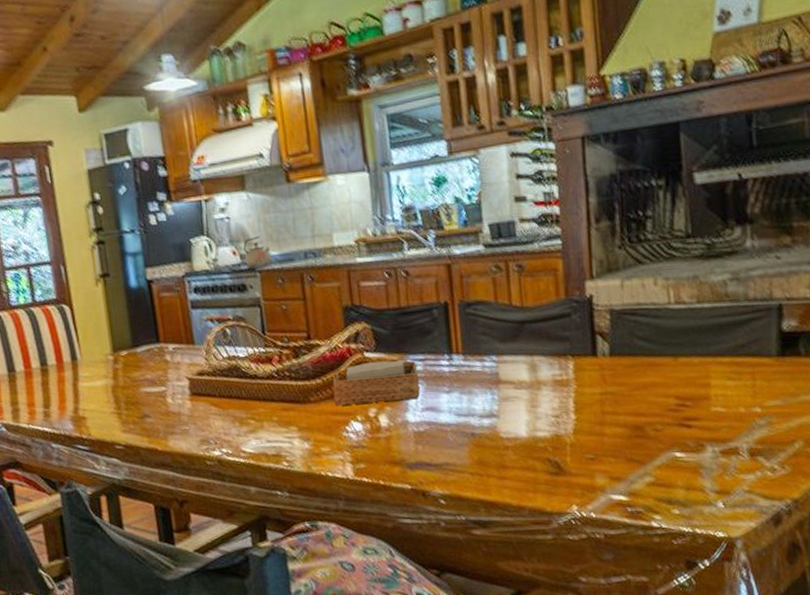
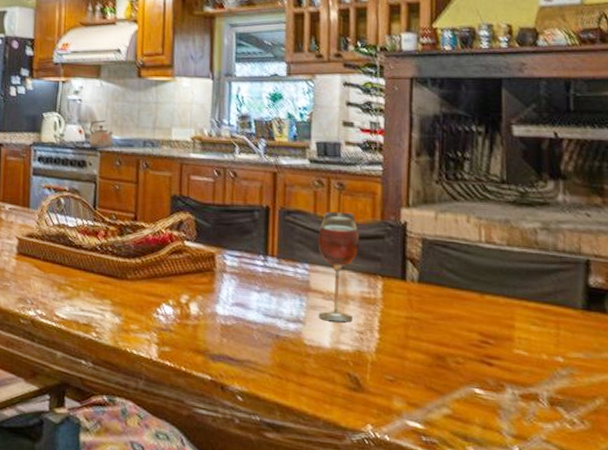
napkin holder: present [332,359,420,406] -> none [150,251,233,293]
wineglass: none [502,294,547,410] -> present [318,211,360,322]

